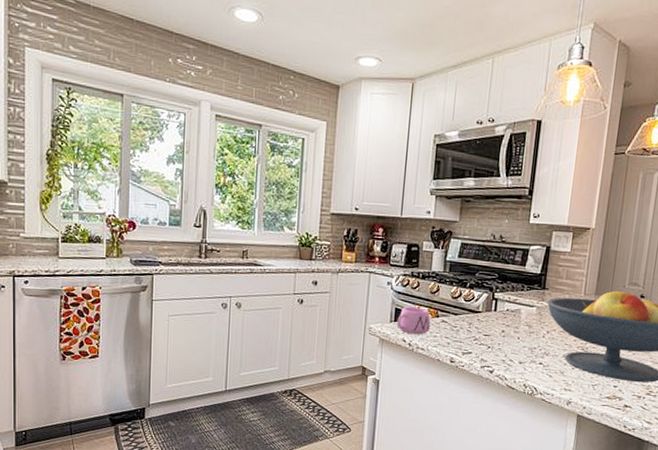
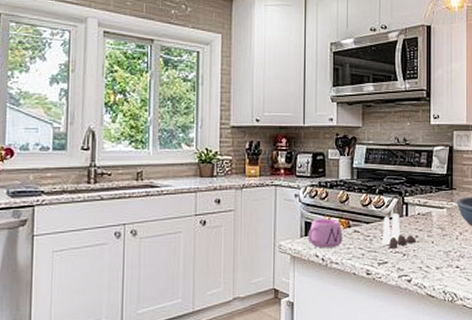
salt and pepper shaker set: none [466,308,502,341] -> present [380,214,416,249]

